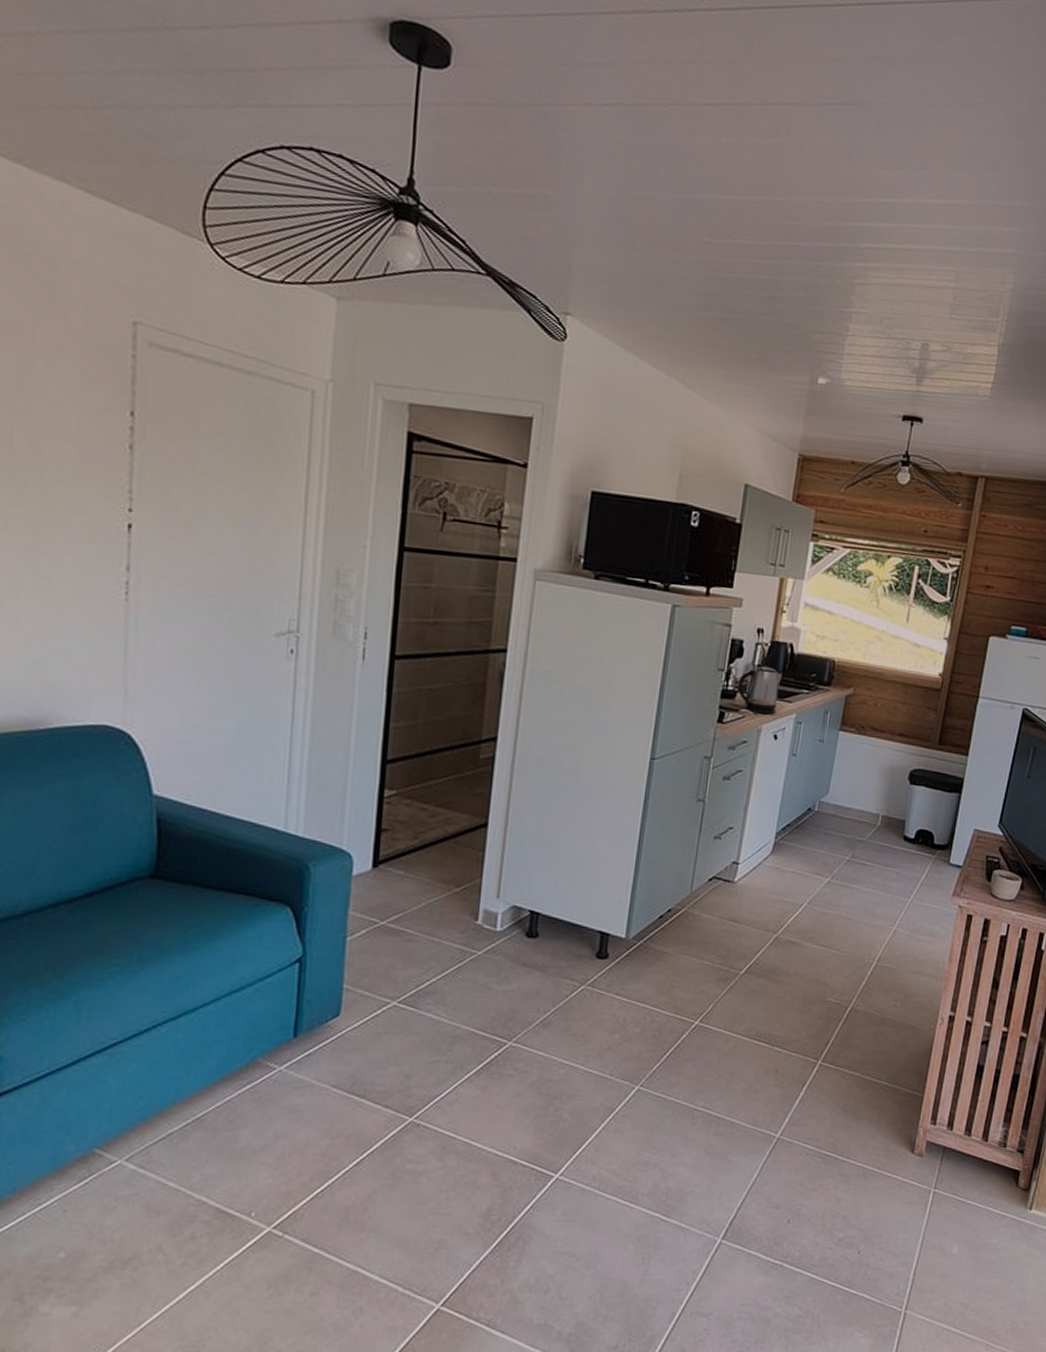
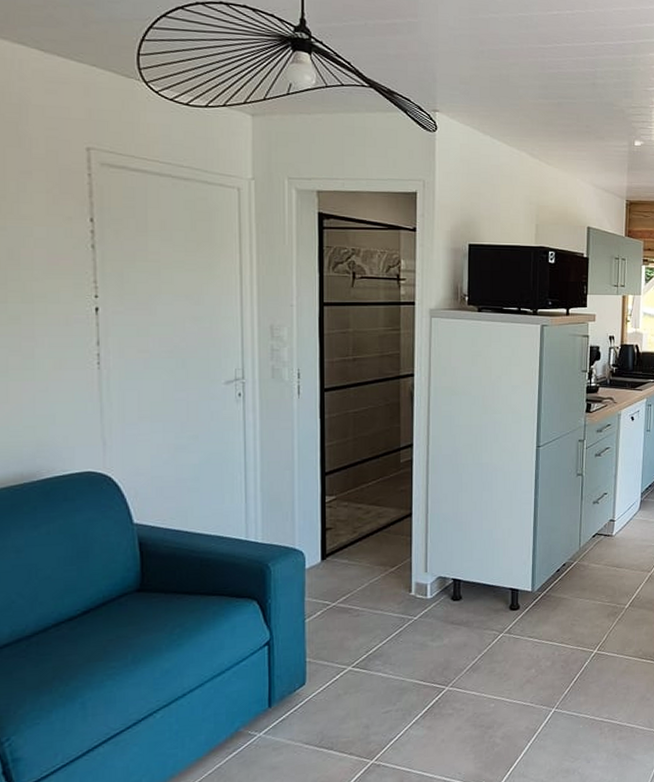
kettle: present [738,666,782,715] -> none [599,365,632,402]

